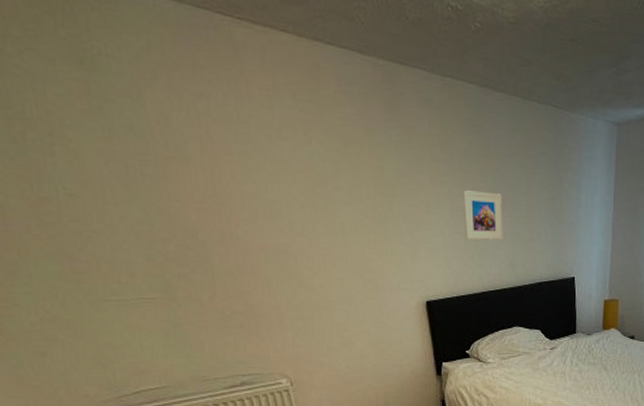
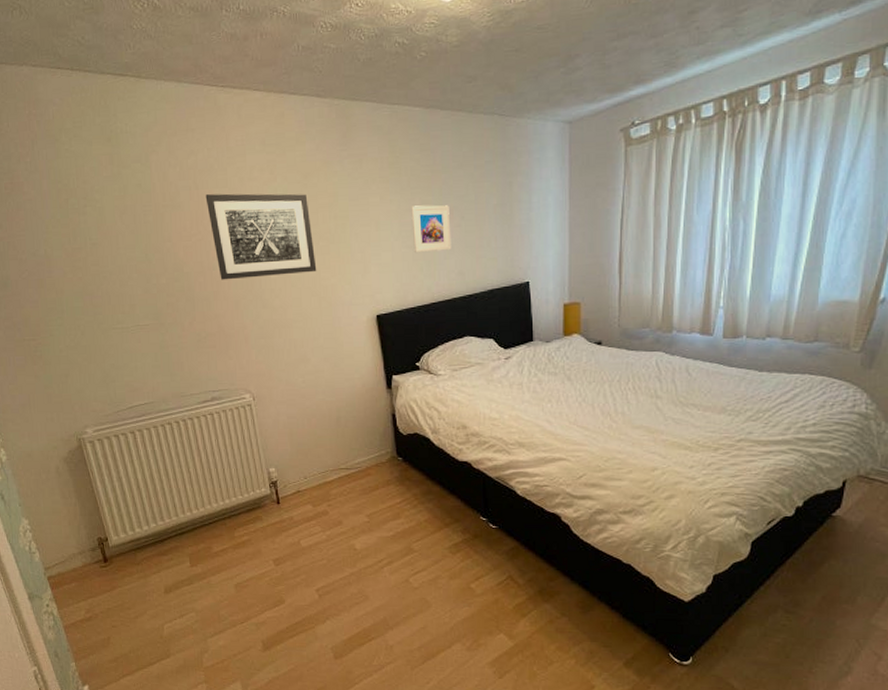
wall art: none [222,150,361,253] -> present [205,193,317,280]

